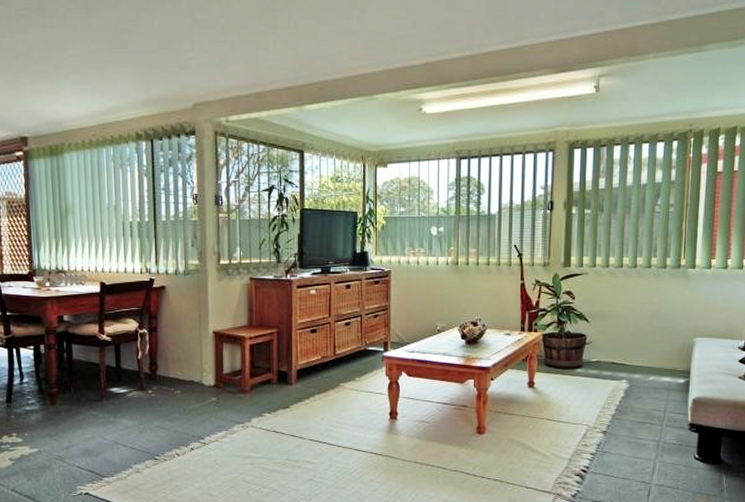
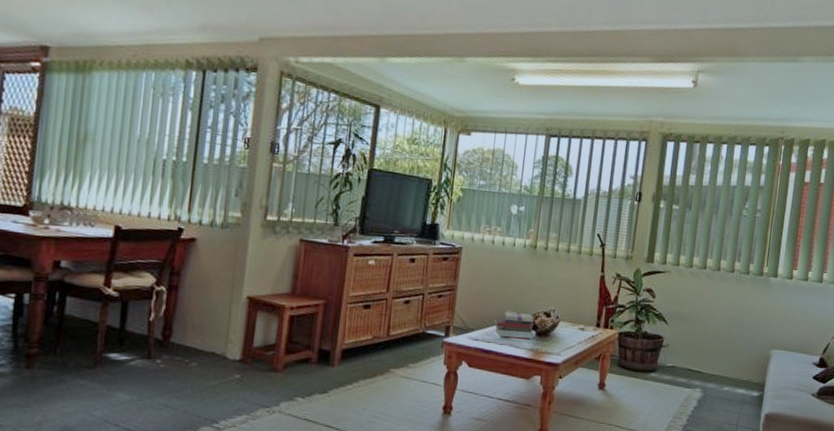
books: none [425,325,464,348] -> present [493,312,534,340]

